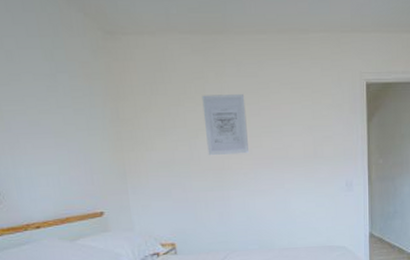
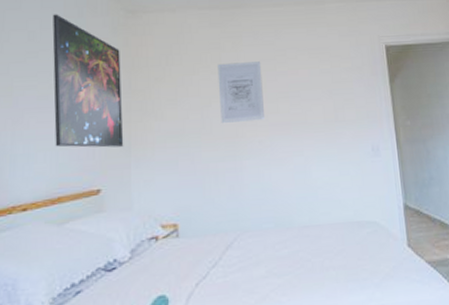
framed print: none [27,31,119,174] -> present [52,14,124,148]

